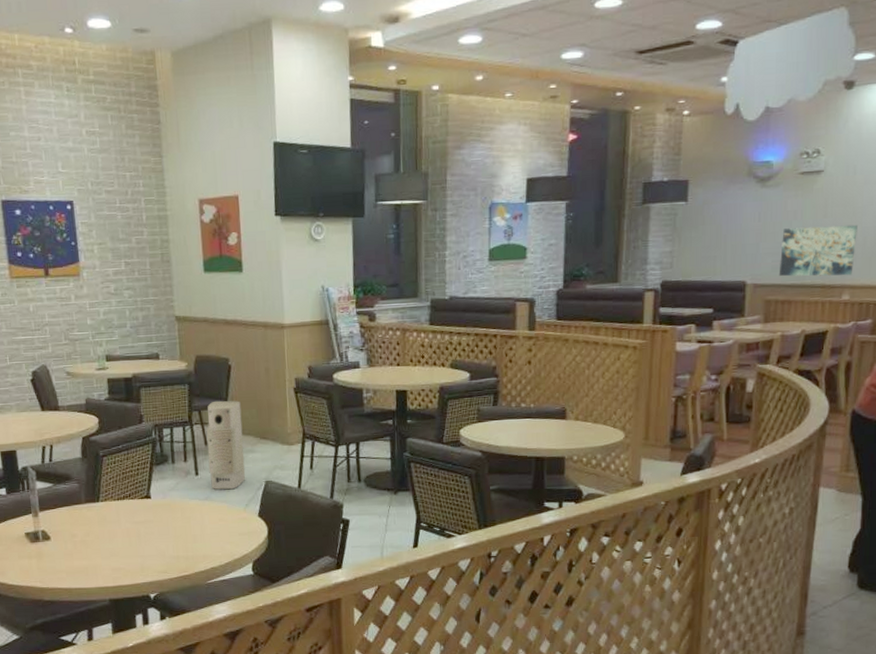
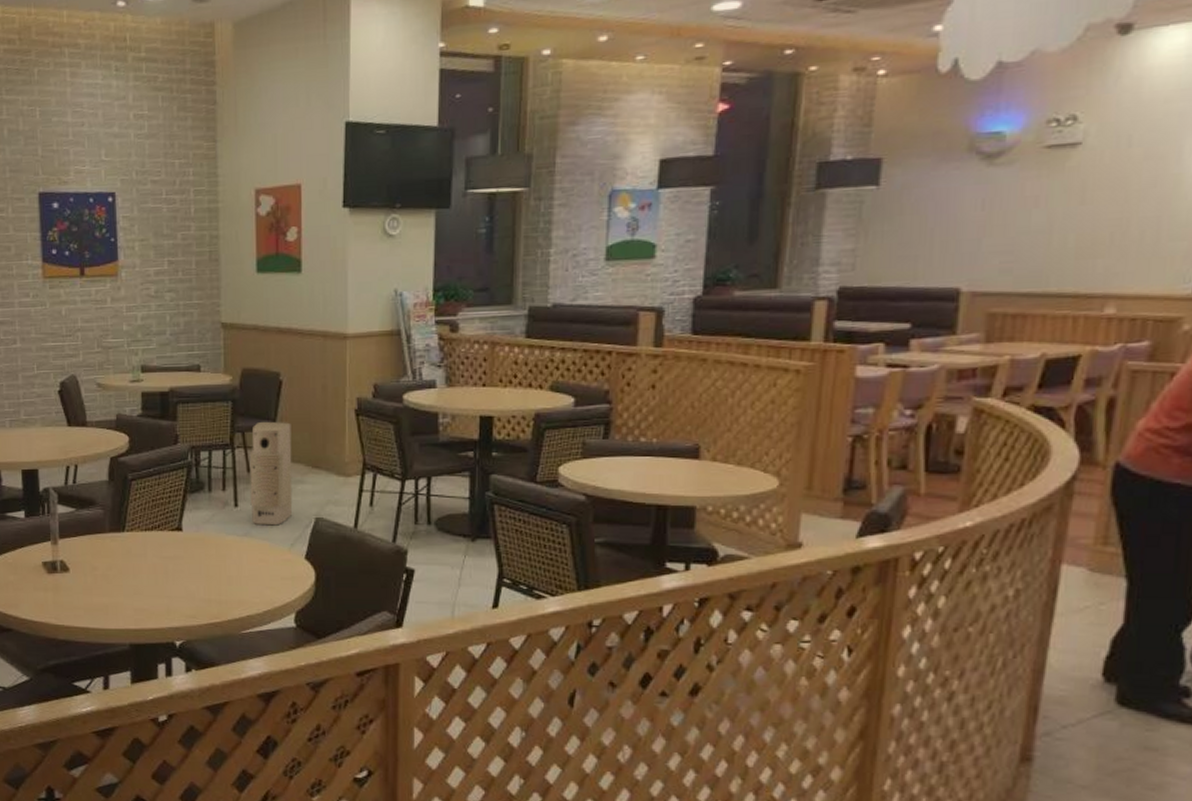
wall art: present [778,224,857,277] -> none [1009,213,1131,283]

